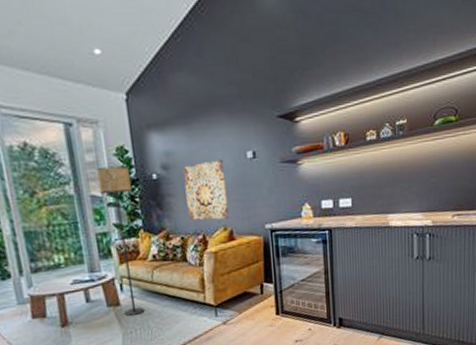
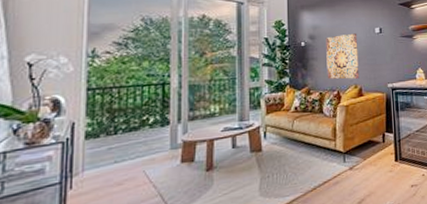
floor lamp: present [96,165,145,316] -> none [257,35,285,161]

